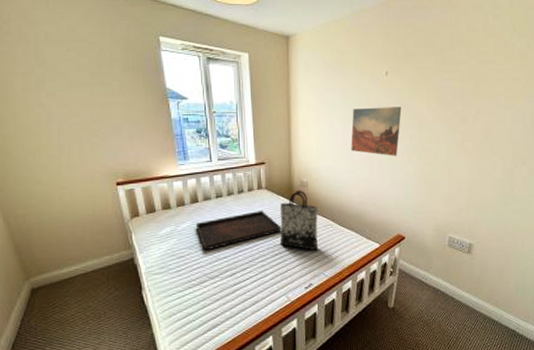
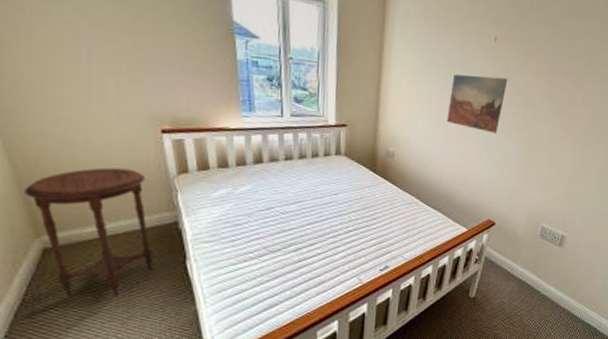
side table: none [16,217,116,328] -> present [25,167,154,297]
serving tray: present [195,211,282,251] -> none [257,179,359,220]
tote bag: present [279,191,319,251] -> none [355,161,403,230]

